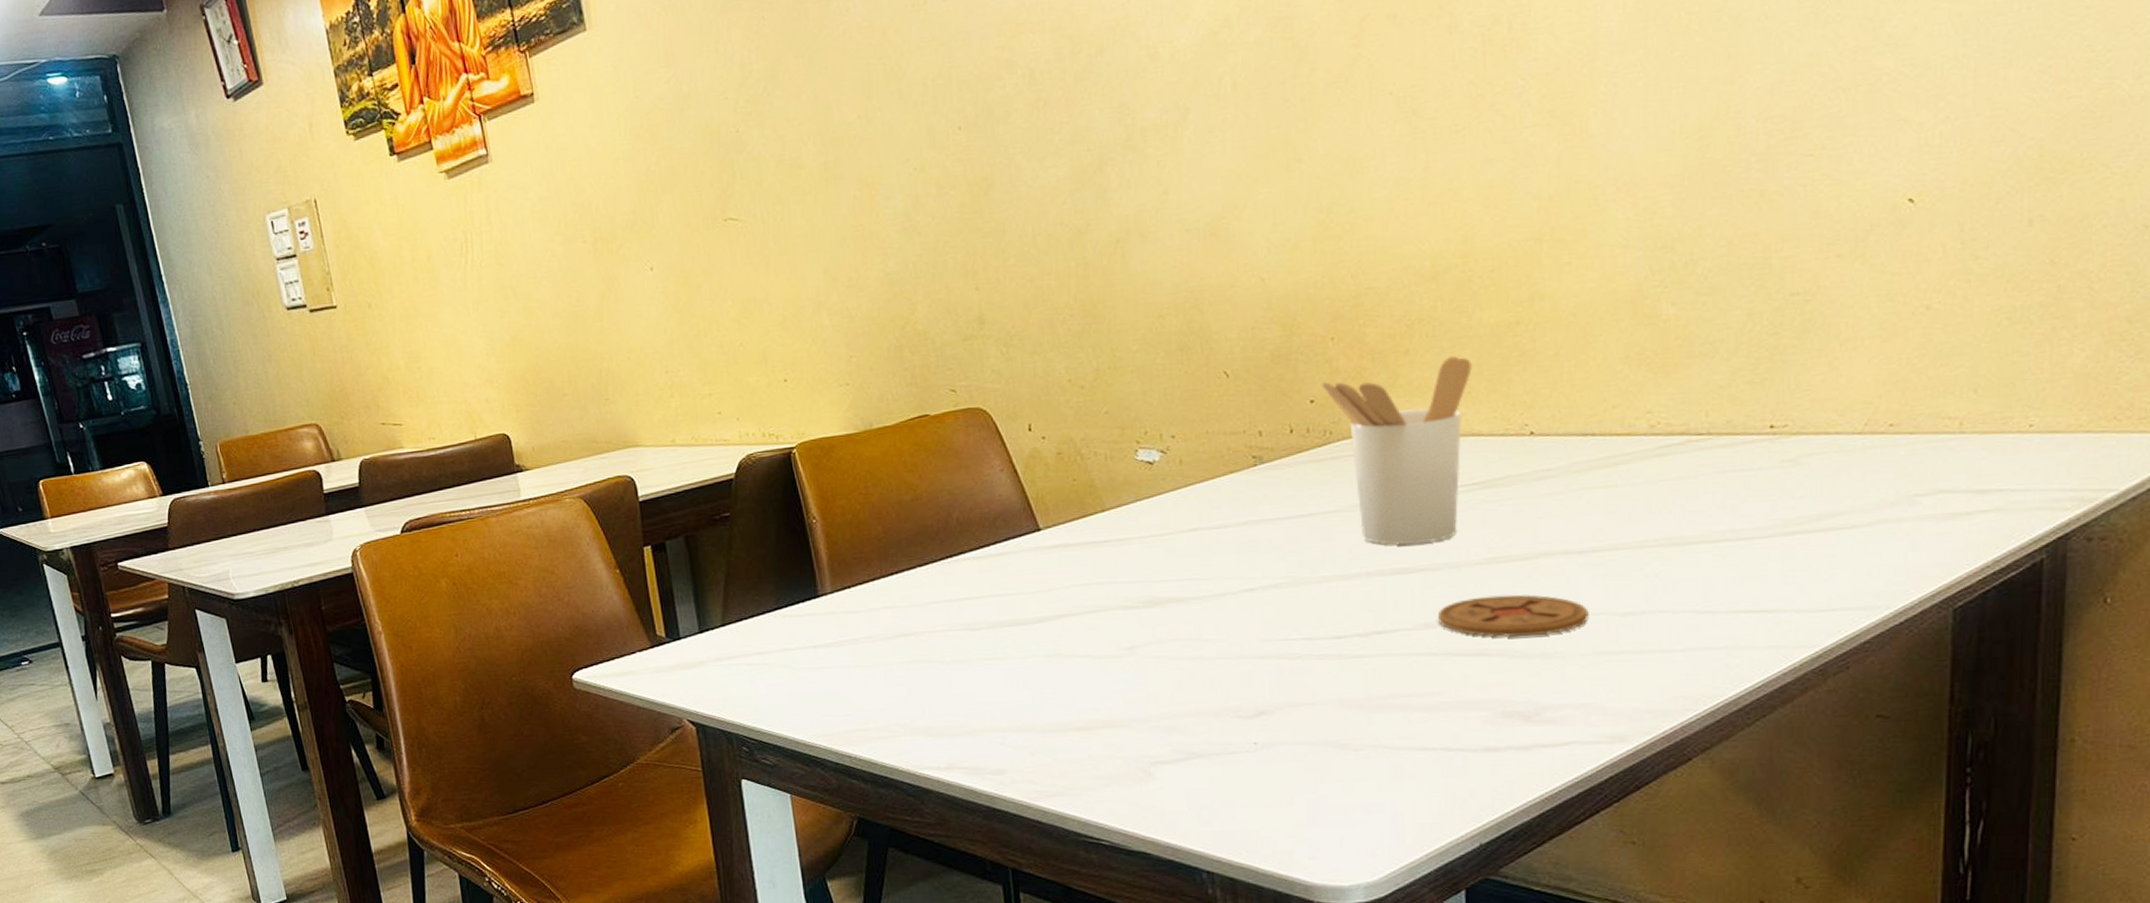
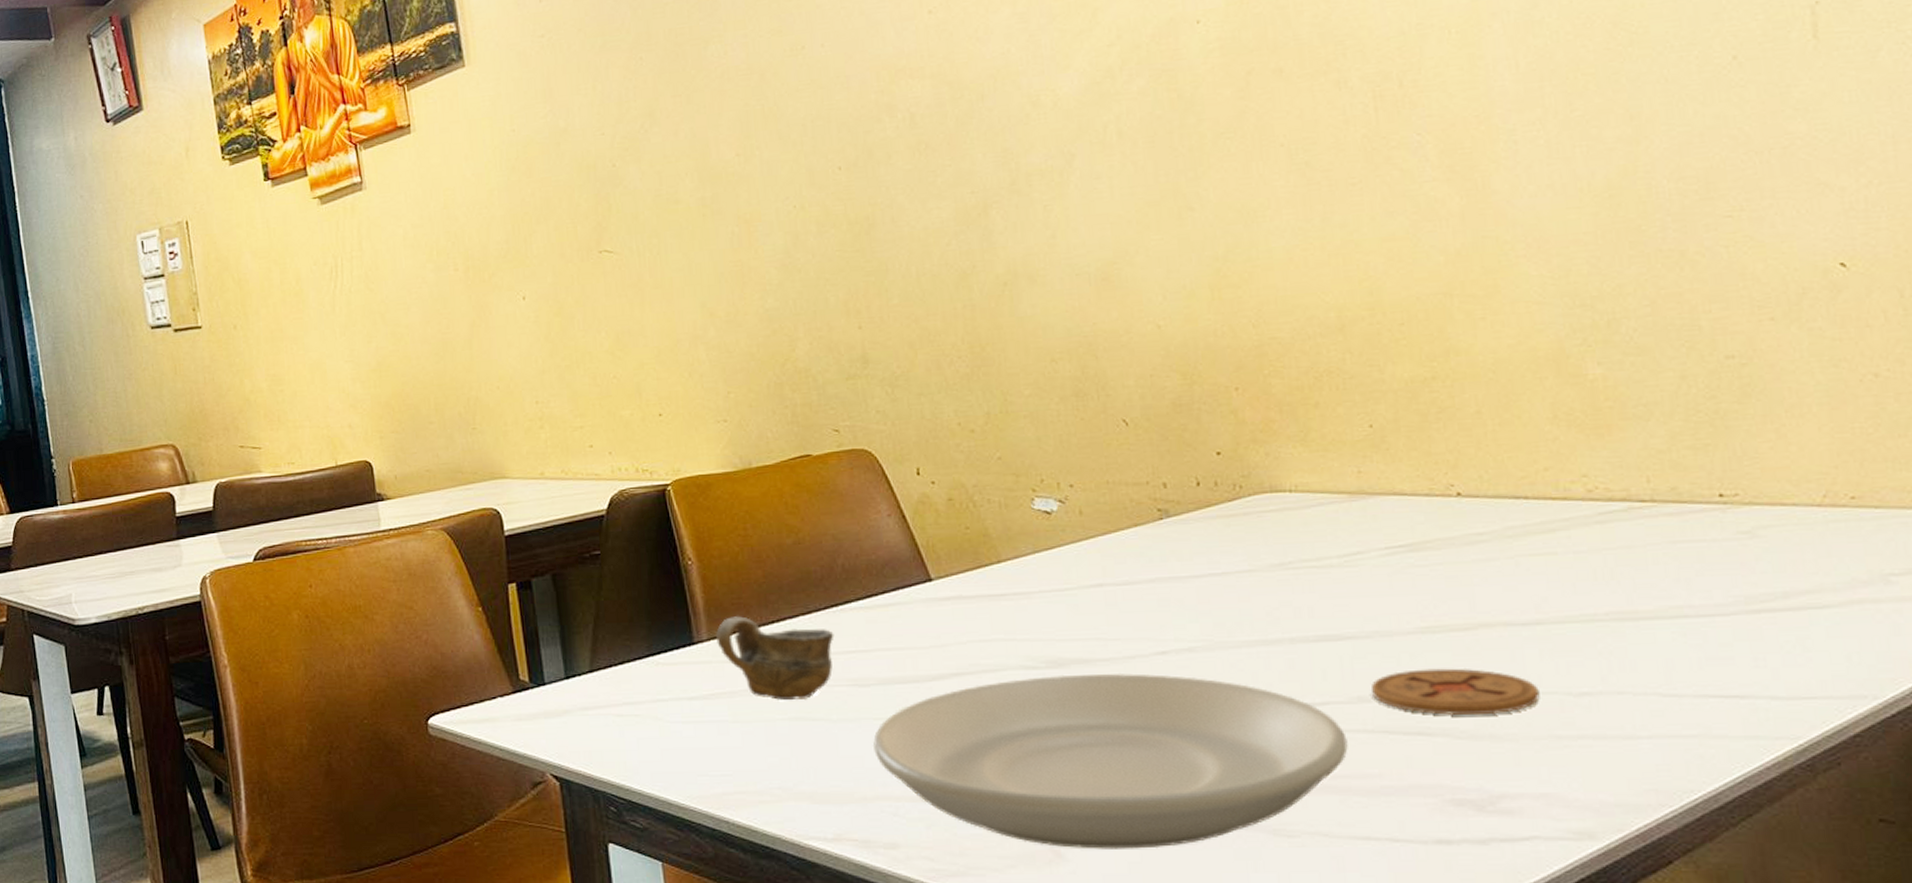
cup: none [839,569,949,646] -> present [716,616,834,701]
plate: none [983,609,1413,768] -> present [873,673,1348,849]
utensil holder: present [1321,356,1472,545] -> none [1227,410,1388,610]

